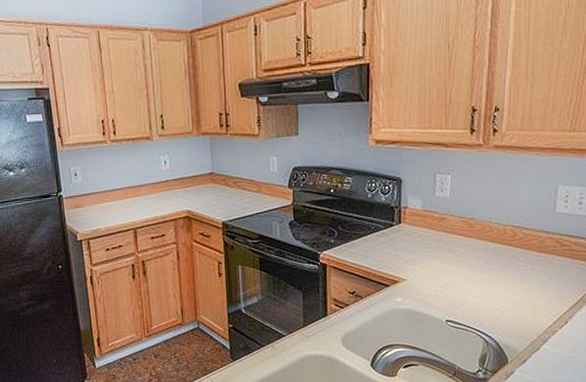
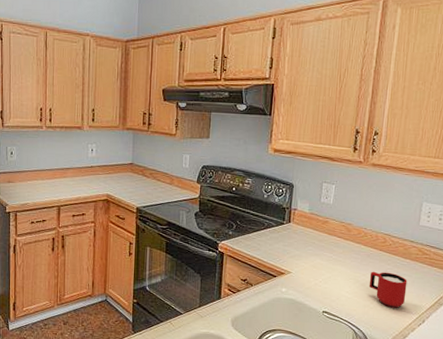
mug: none [498,270,544,310] -> present [369,271,408,308]

